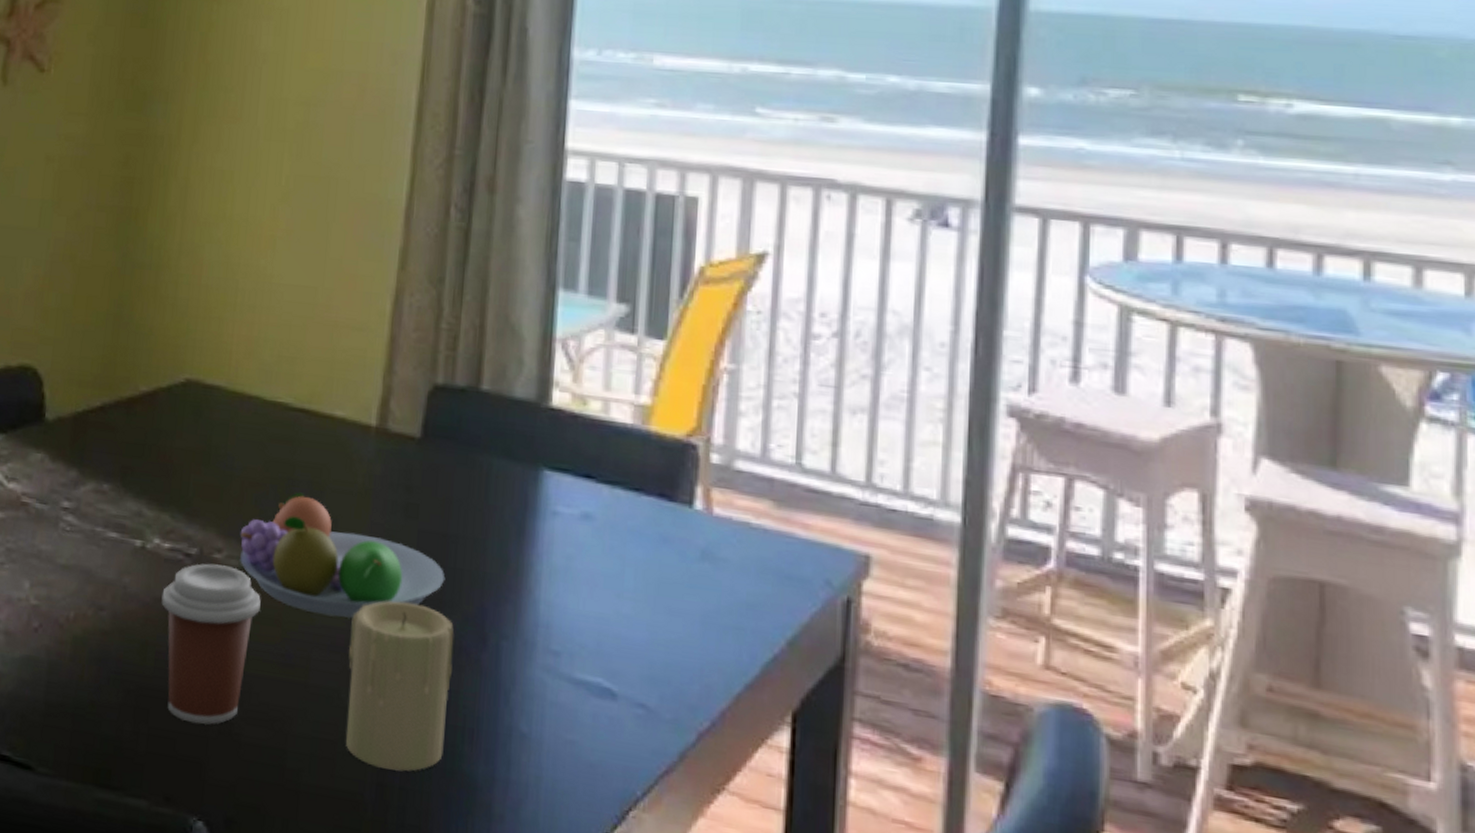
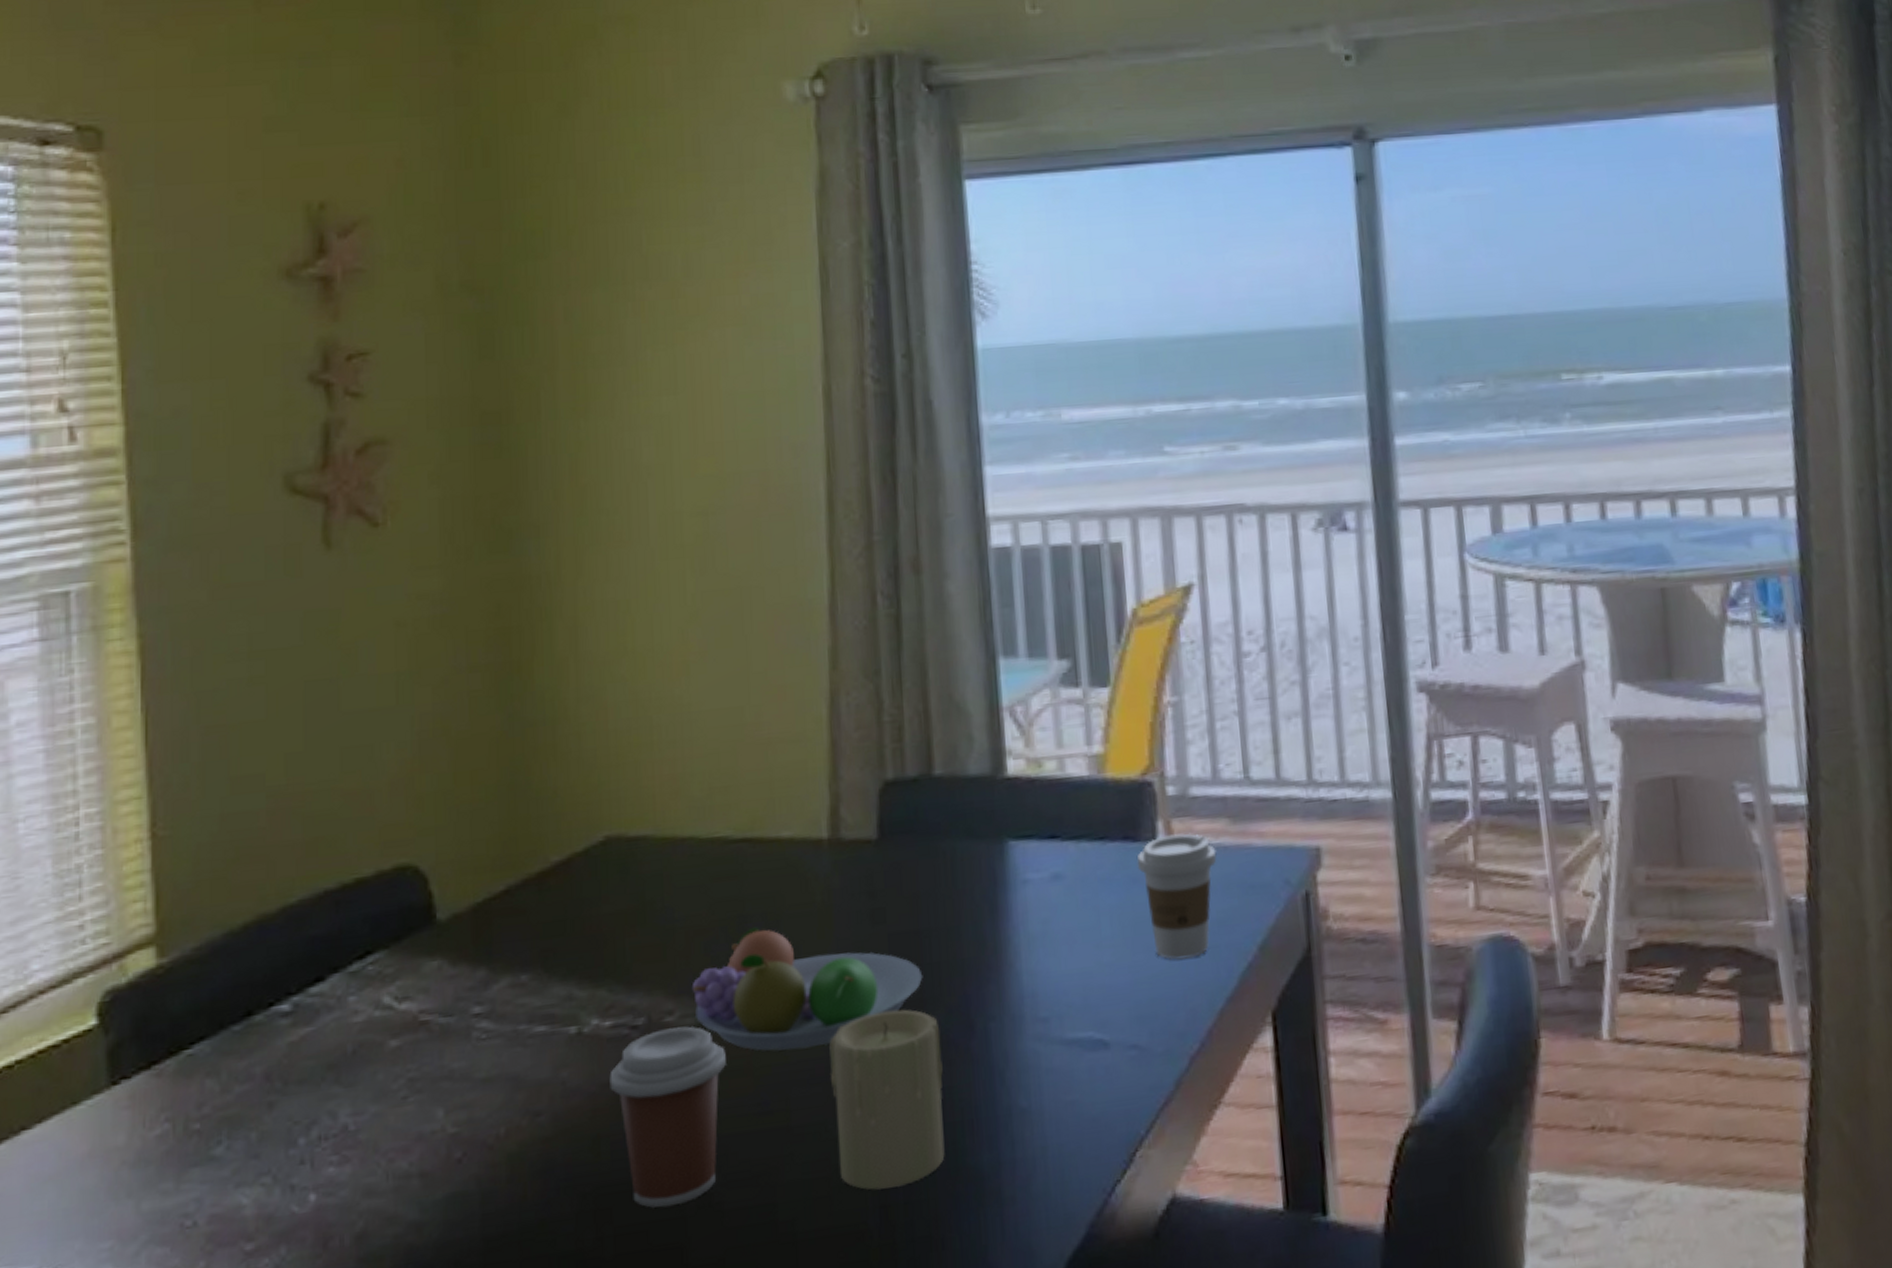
coffee cup: none [669,503,755,635] -> present [1136,833,1217,961]

